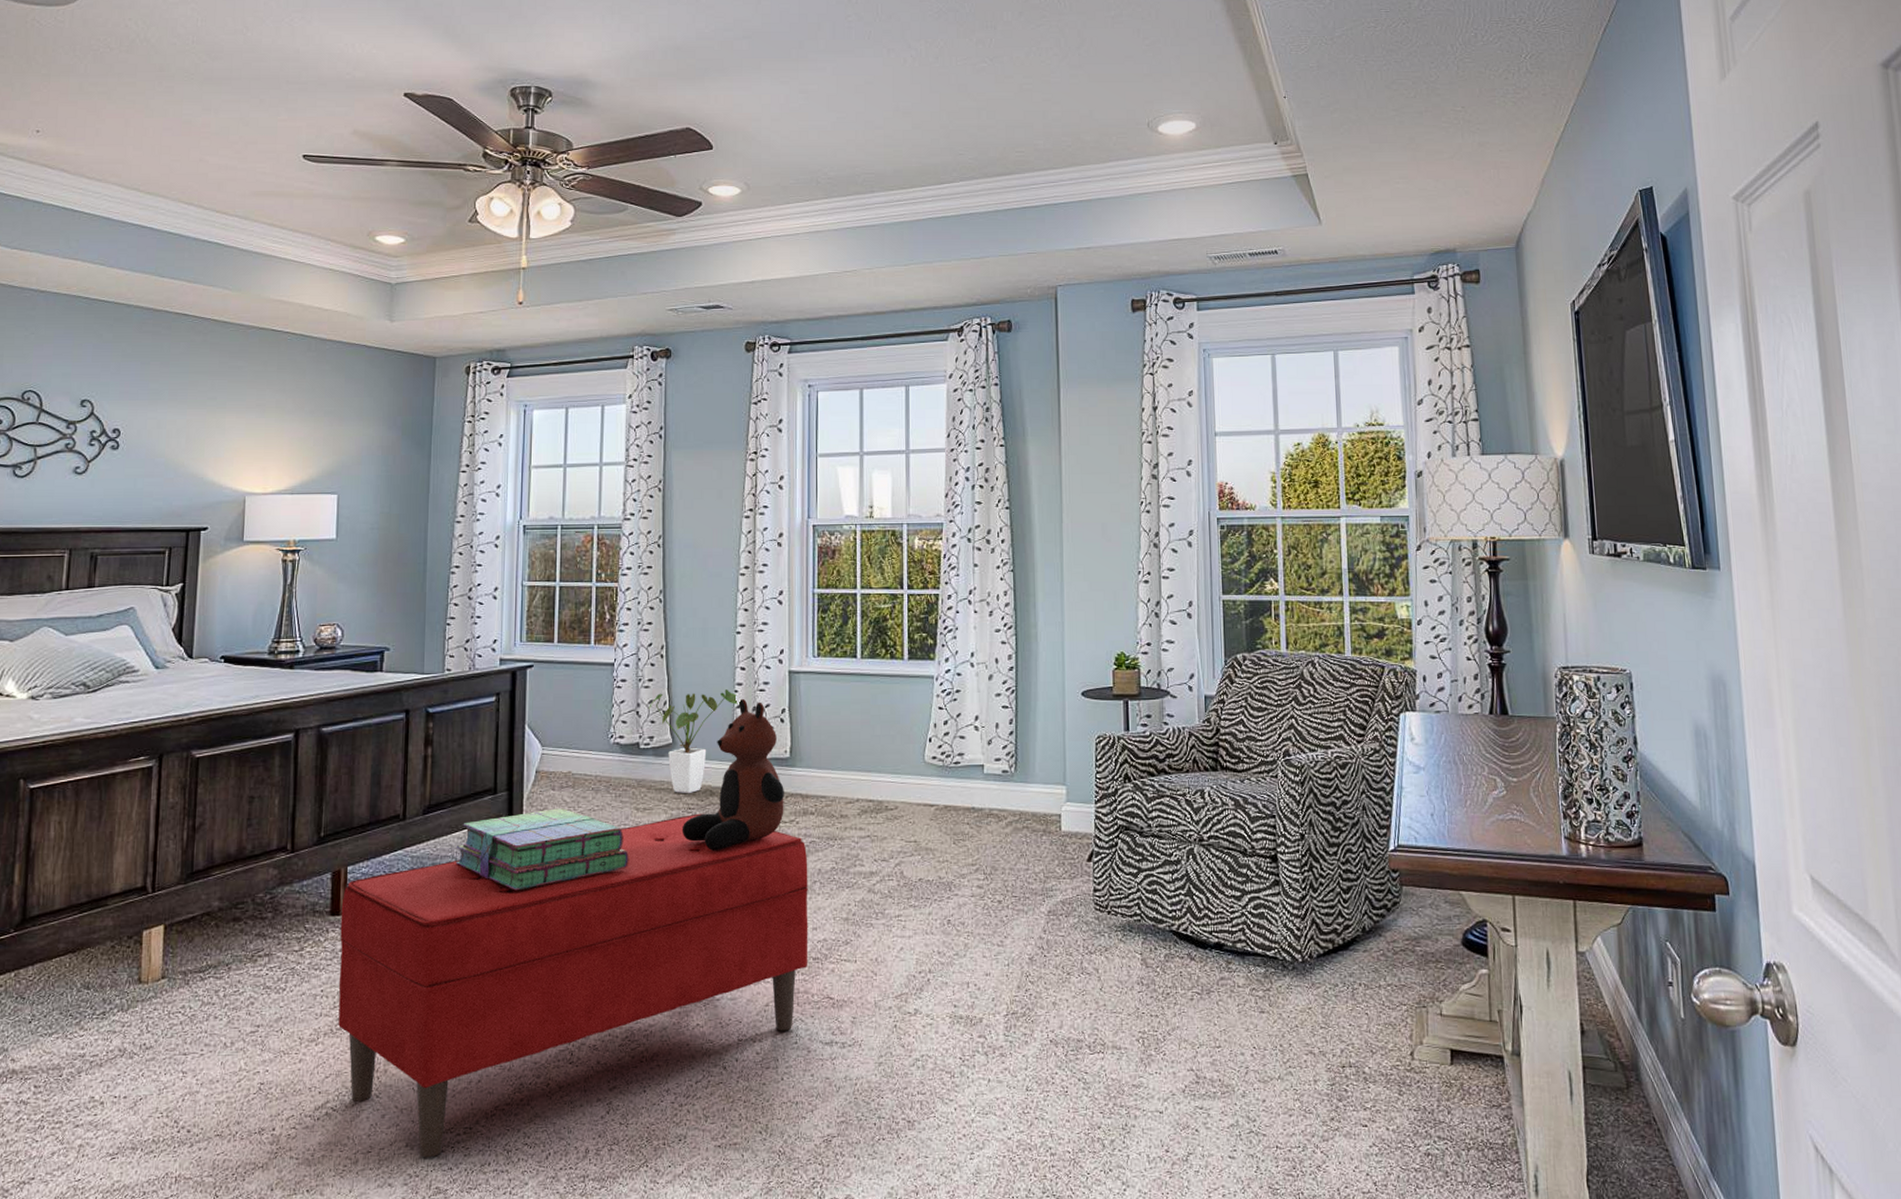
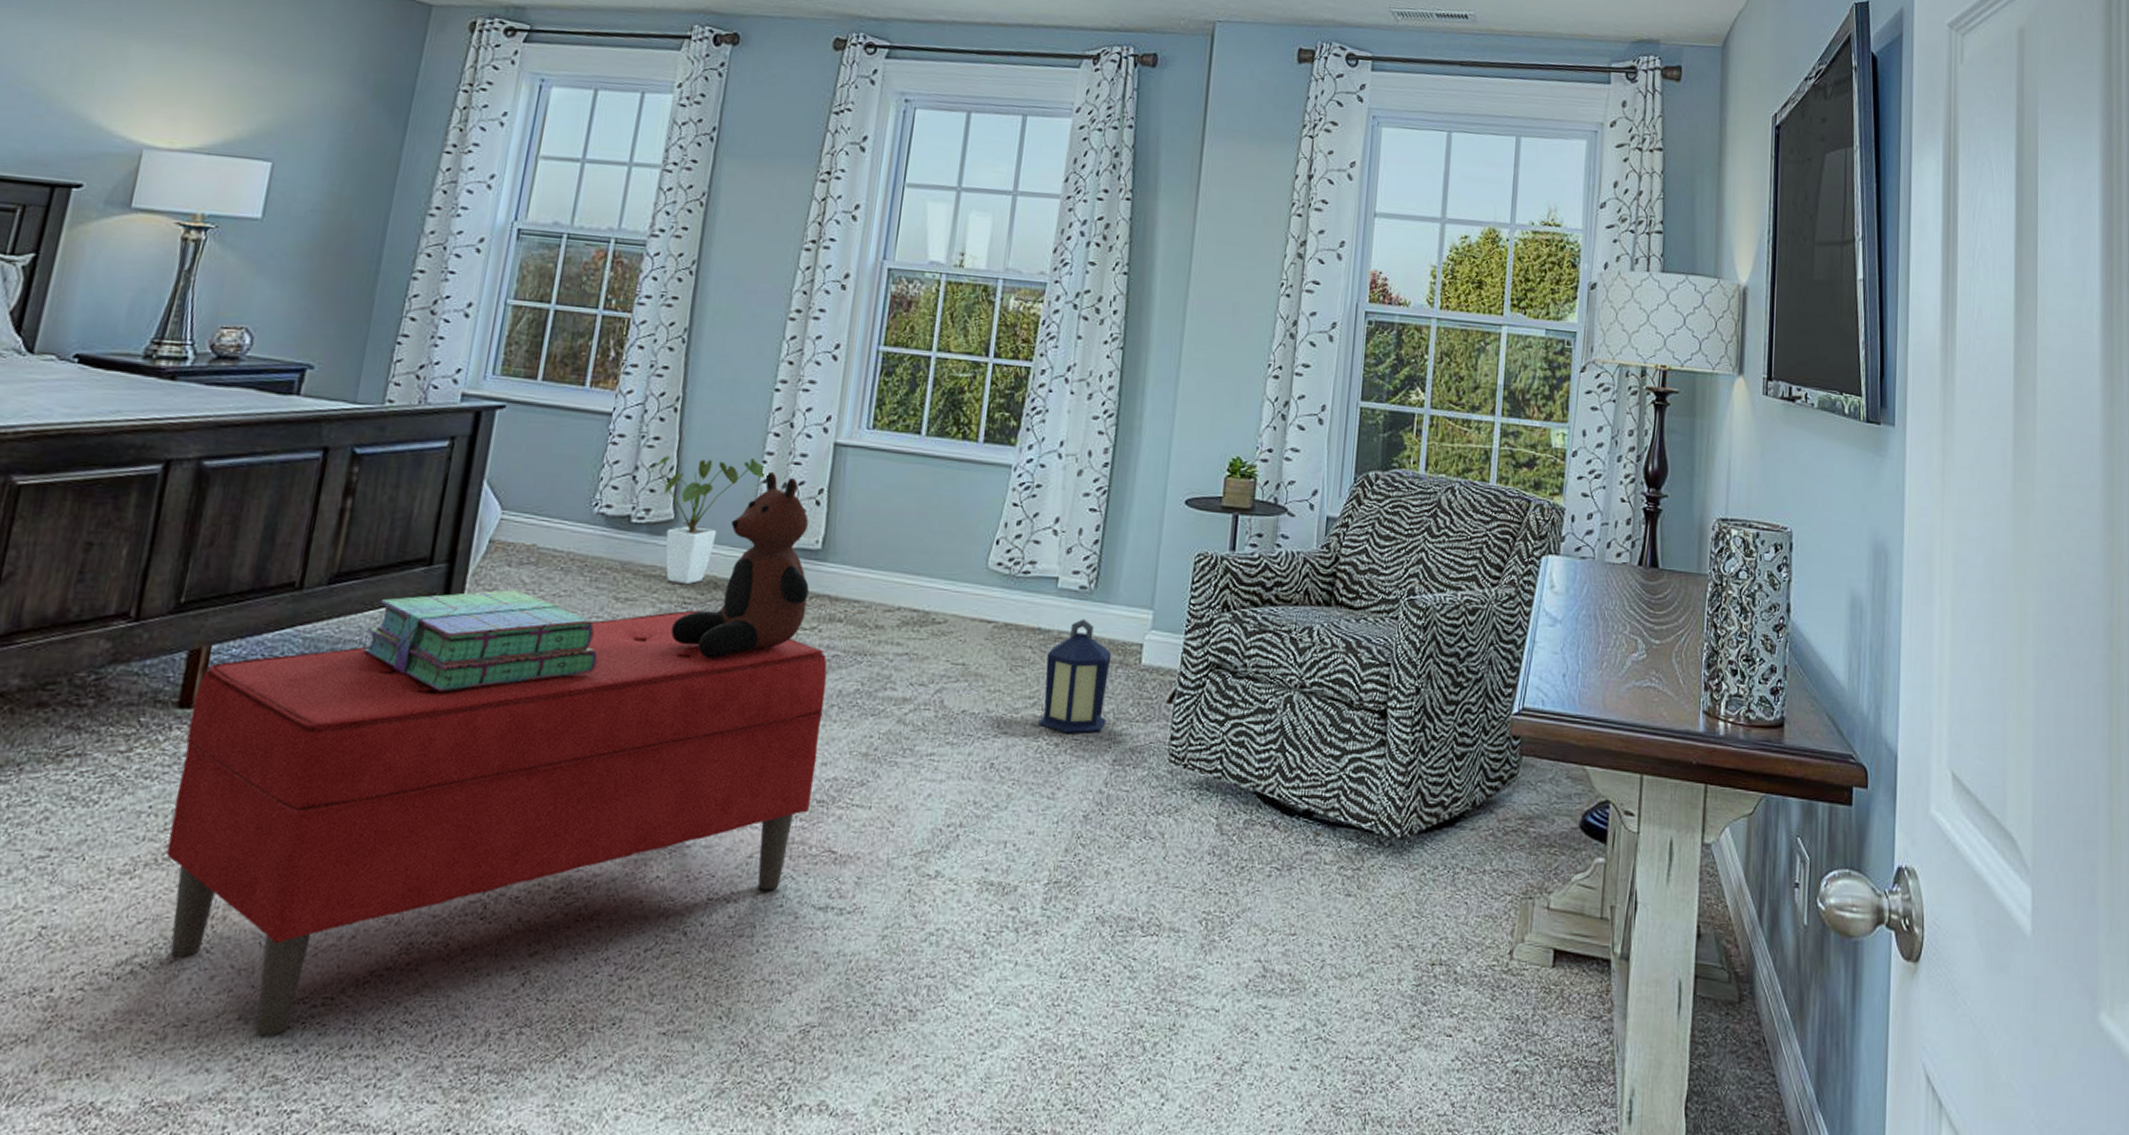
lantern: none [982,797,1038,892] -> present [1038,619,1112,734]

